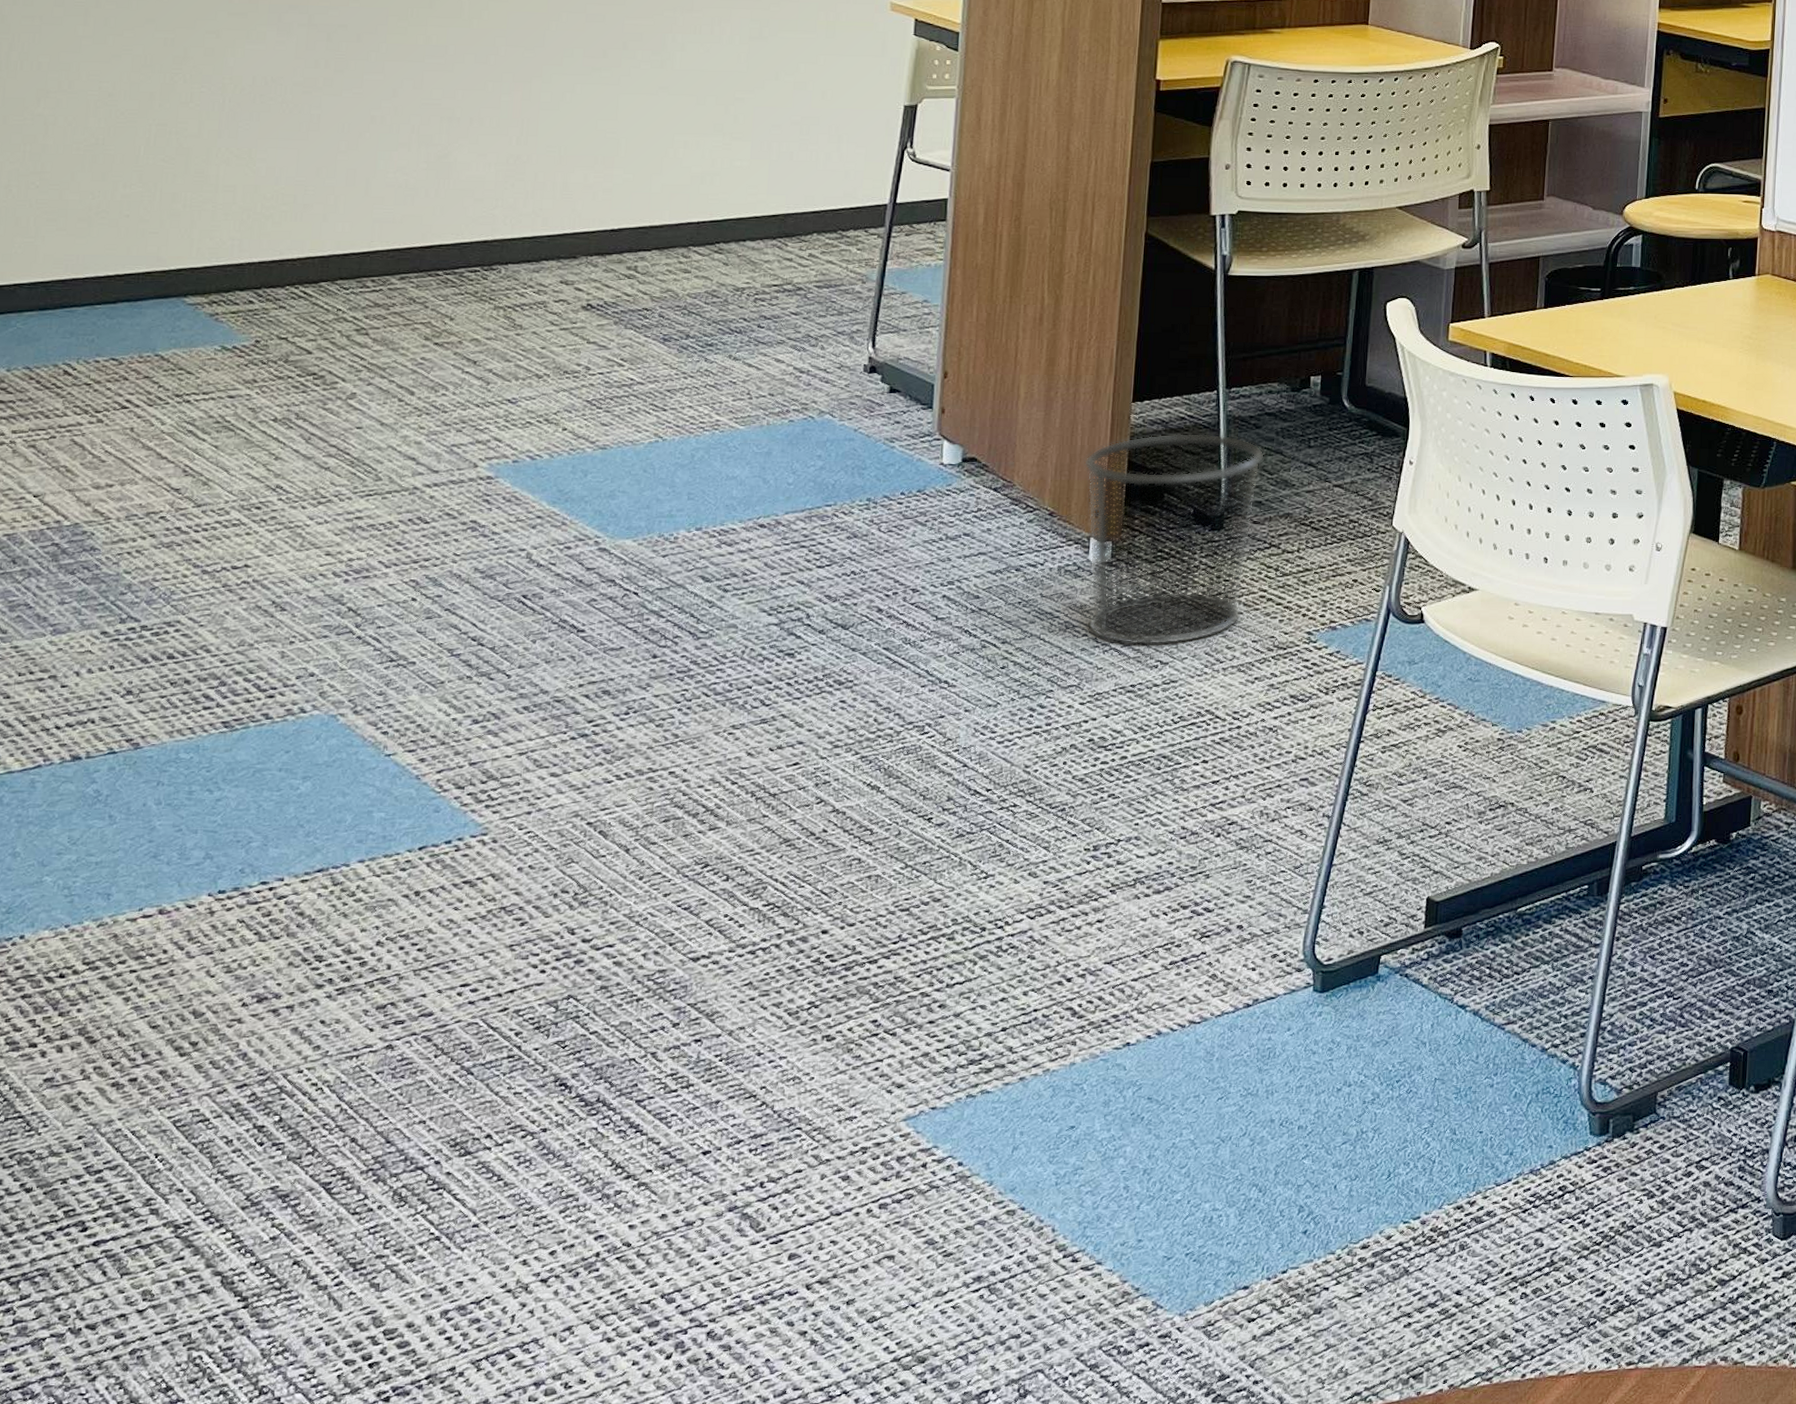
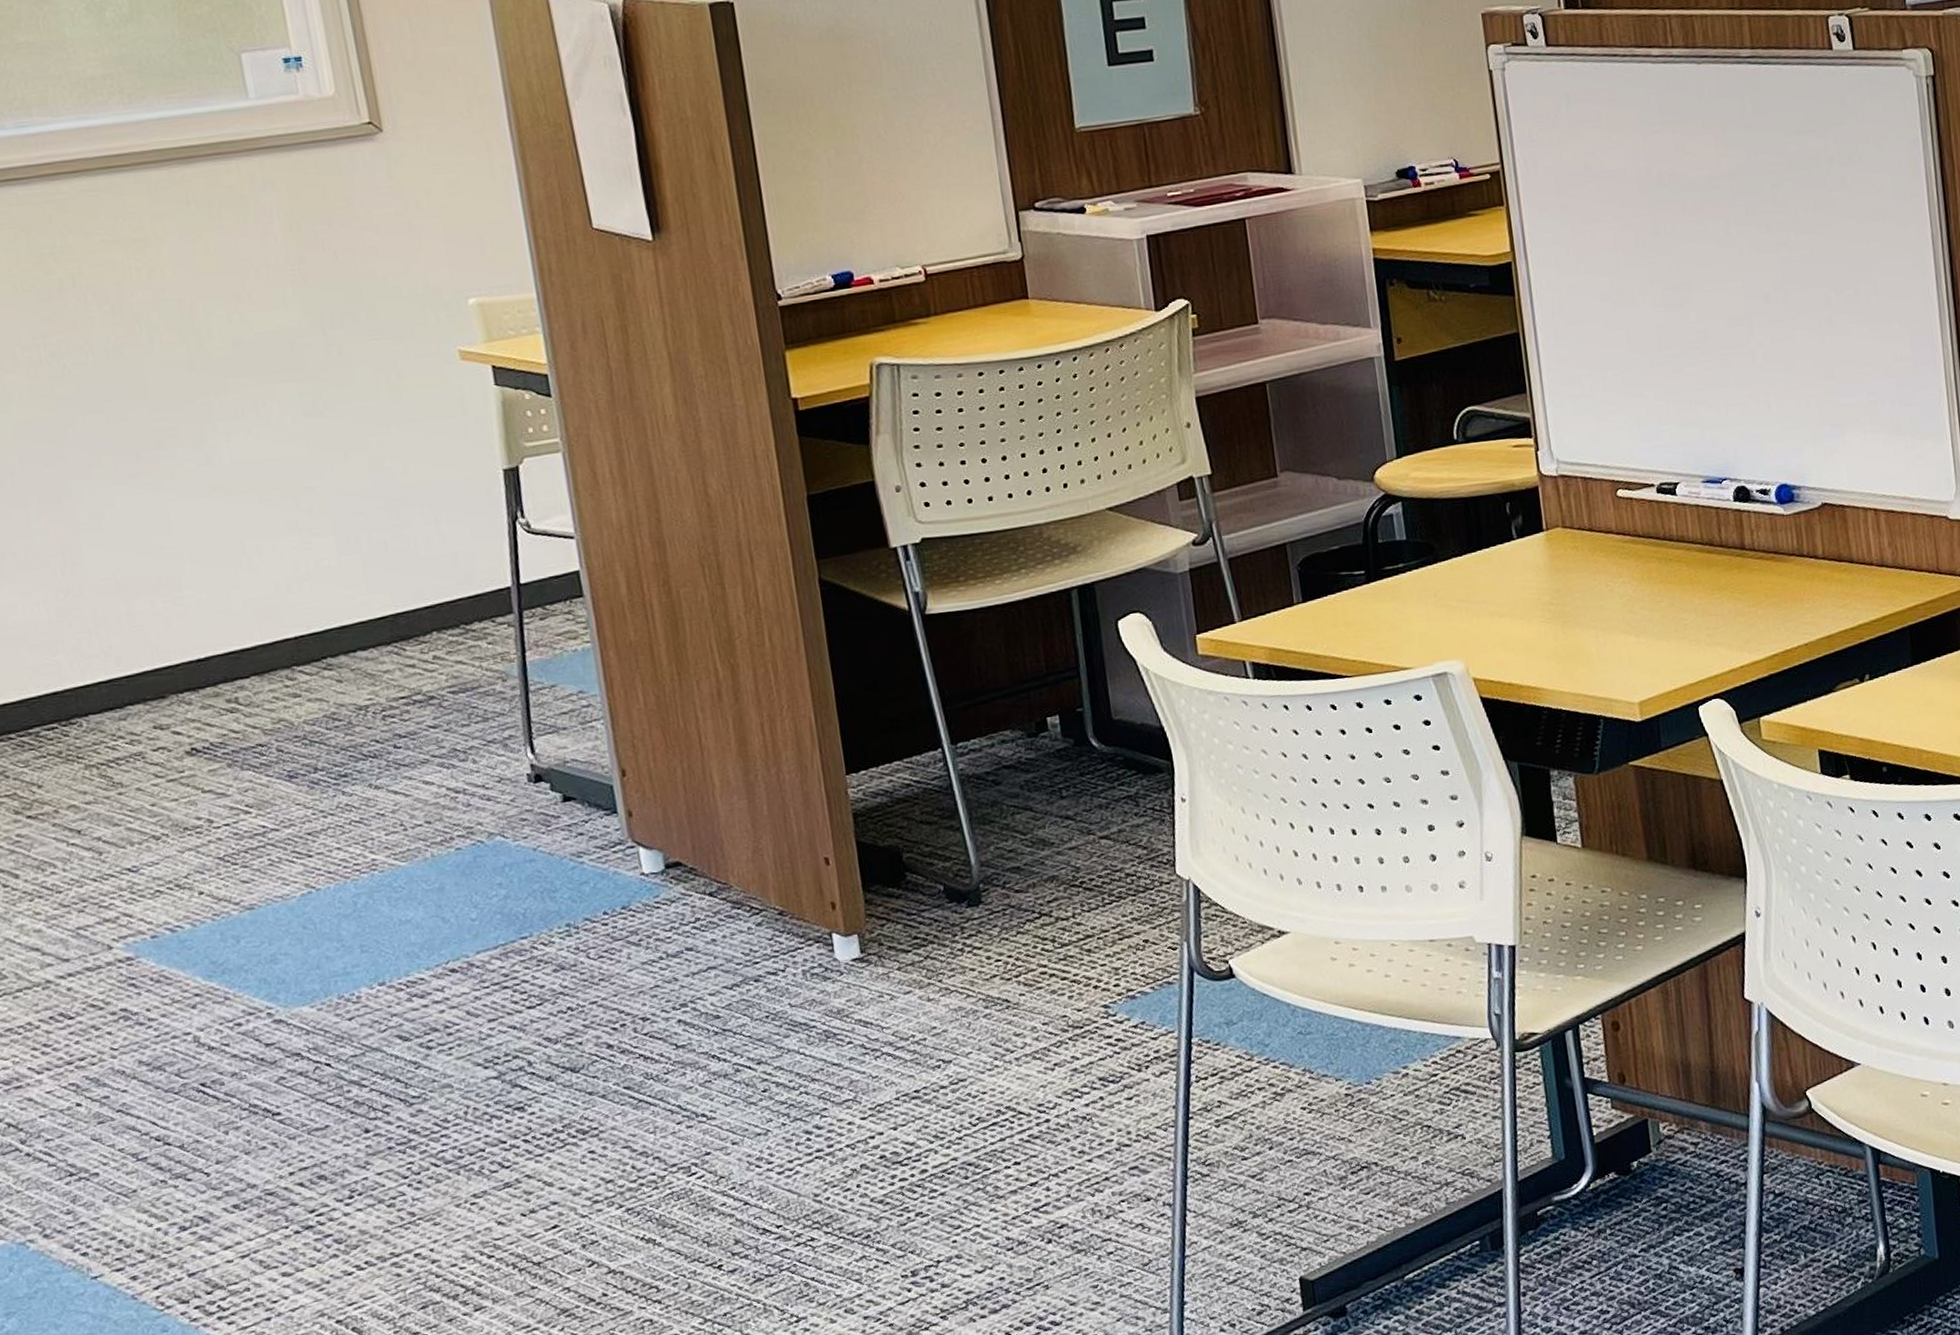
waste bin: present [1084,433,1264,645] -> none [805,797,1025,1047]

